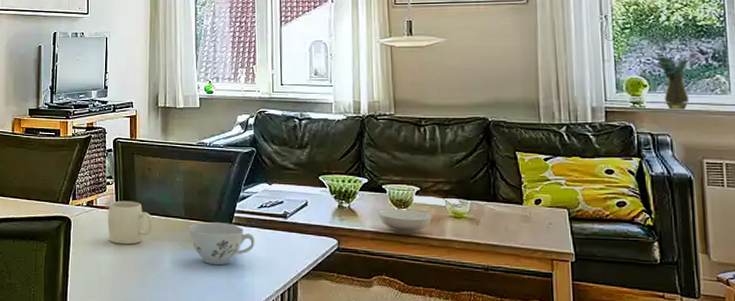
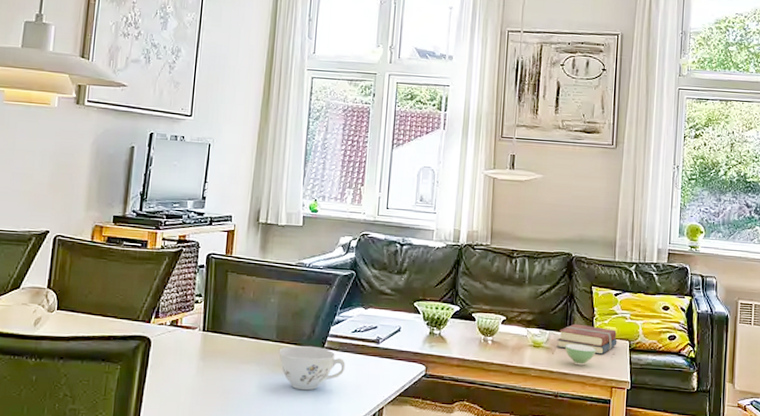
mug: present [107,200,154,245] -> none [191,320,243,368]
bowl: present [378,208,432,233] -> none [466,336,514,361]
books: none [480,192,553,224] -> present [556,323,617,355]
bowl: none [491,213,529,237] -> present [564,343,597,366]
vase: present [656,54,690,110] -> none [713,204,736,256]

